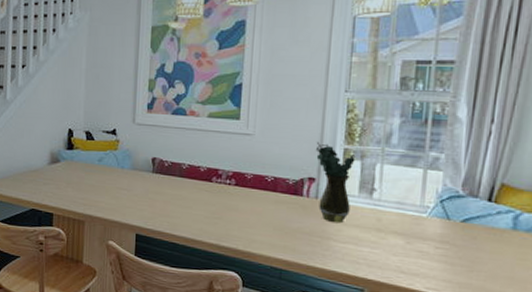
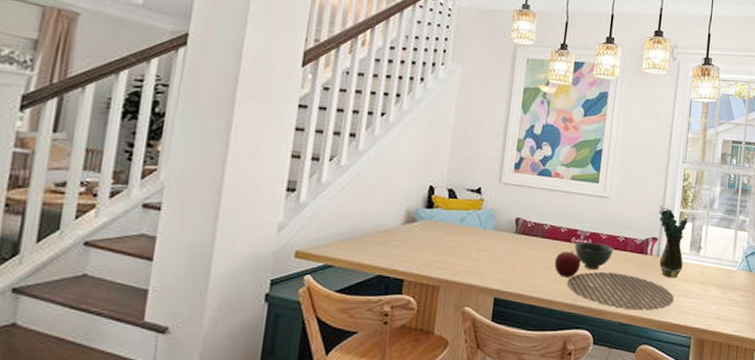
fruit: none [194,191,225,218] -> present [554,251,582,278]
place mat: none [210,213,340,257] -> present [567,272,675,311]
bowl: none [215,182,262,211] -> present [574,242,614,270]

